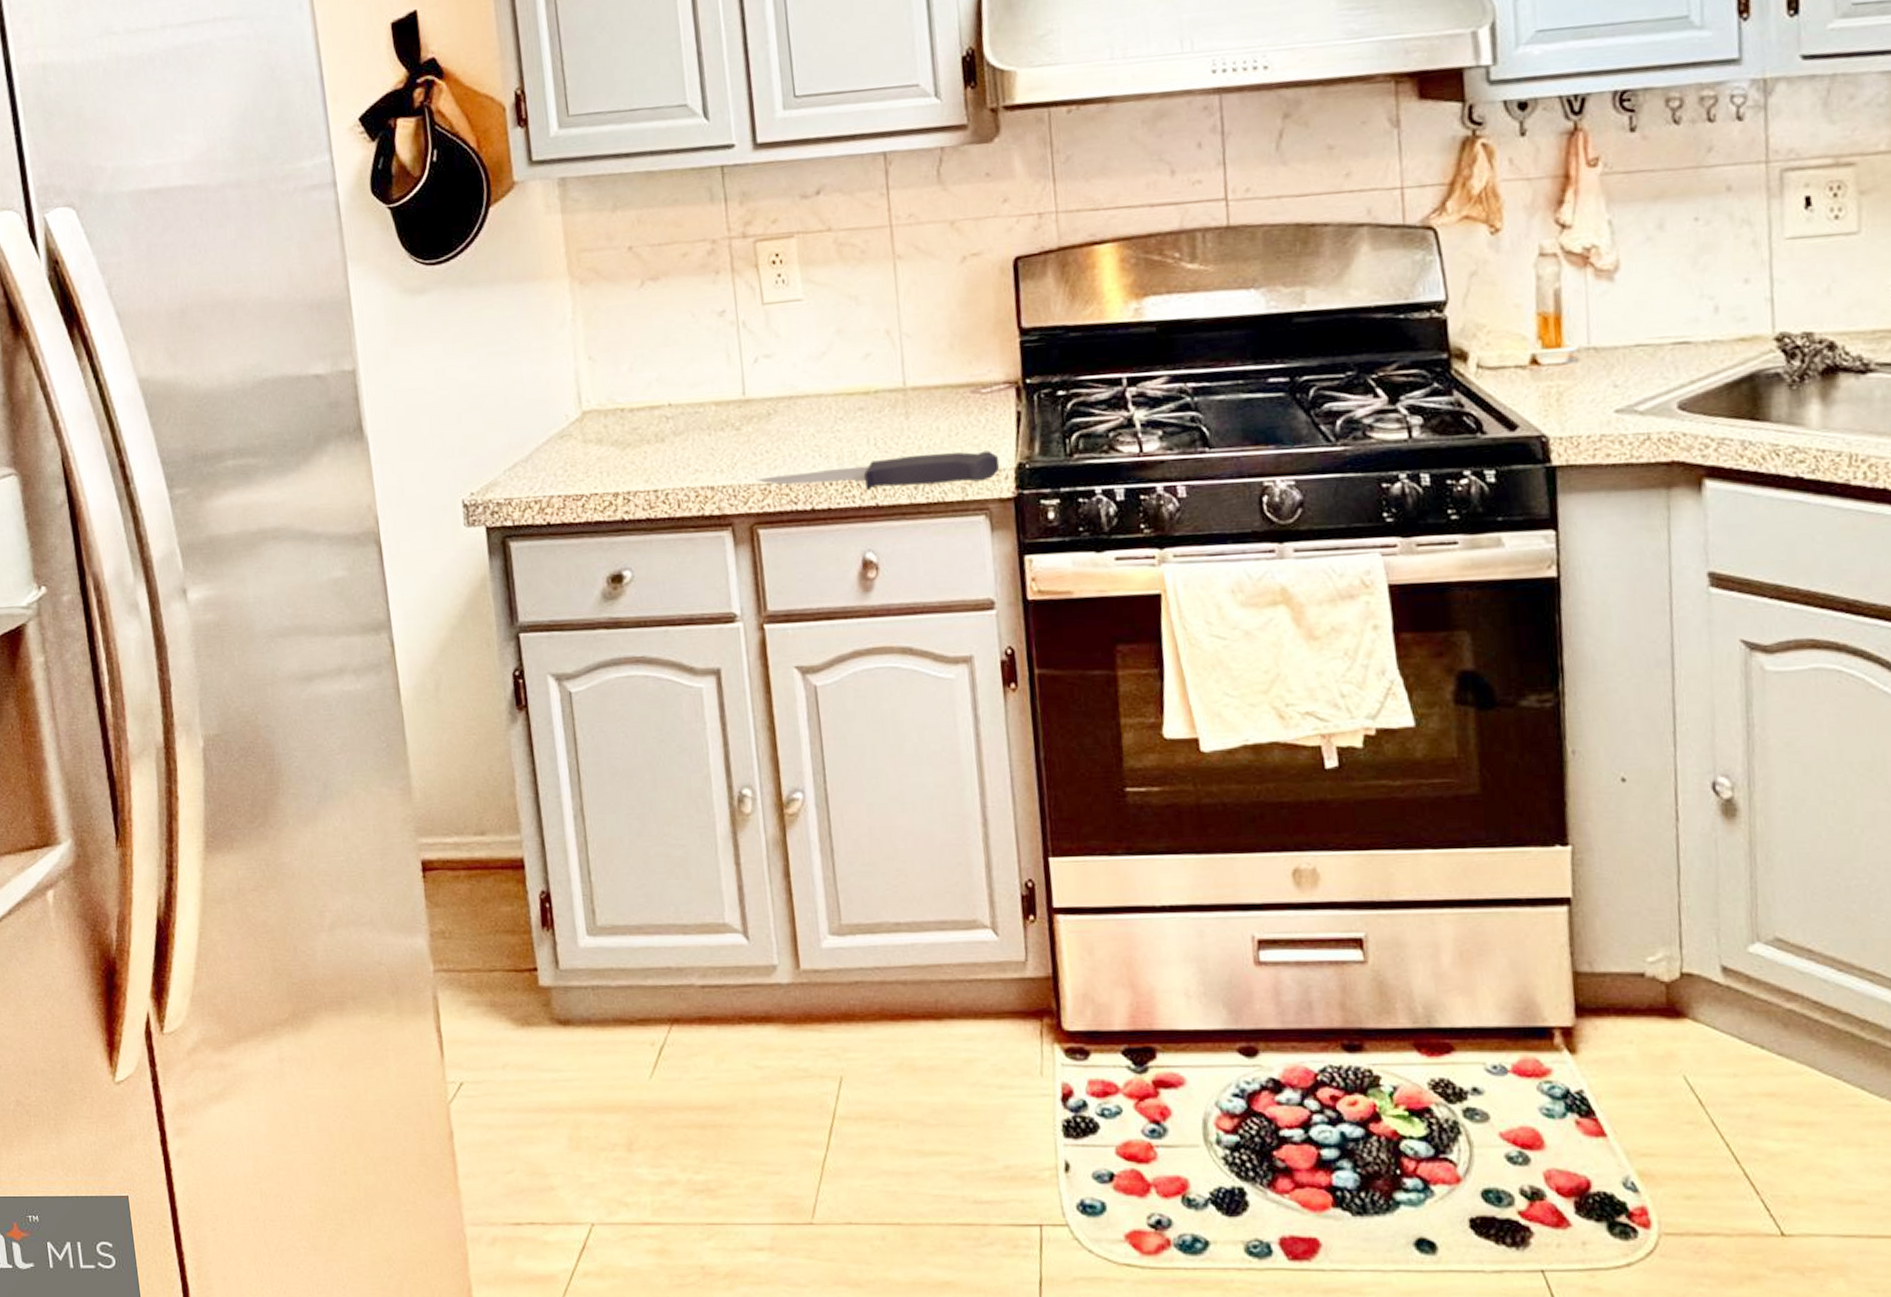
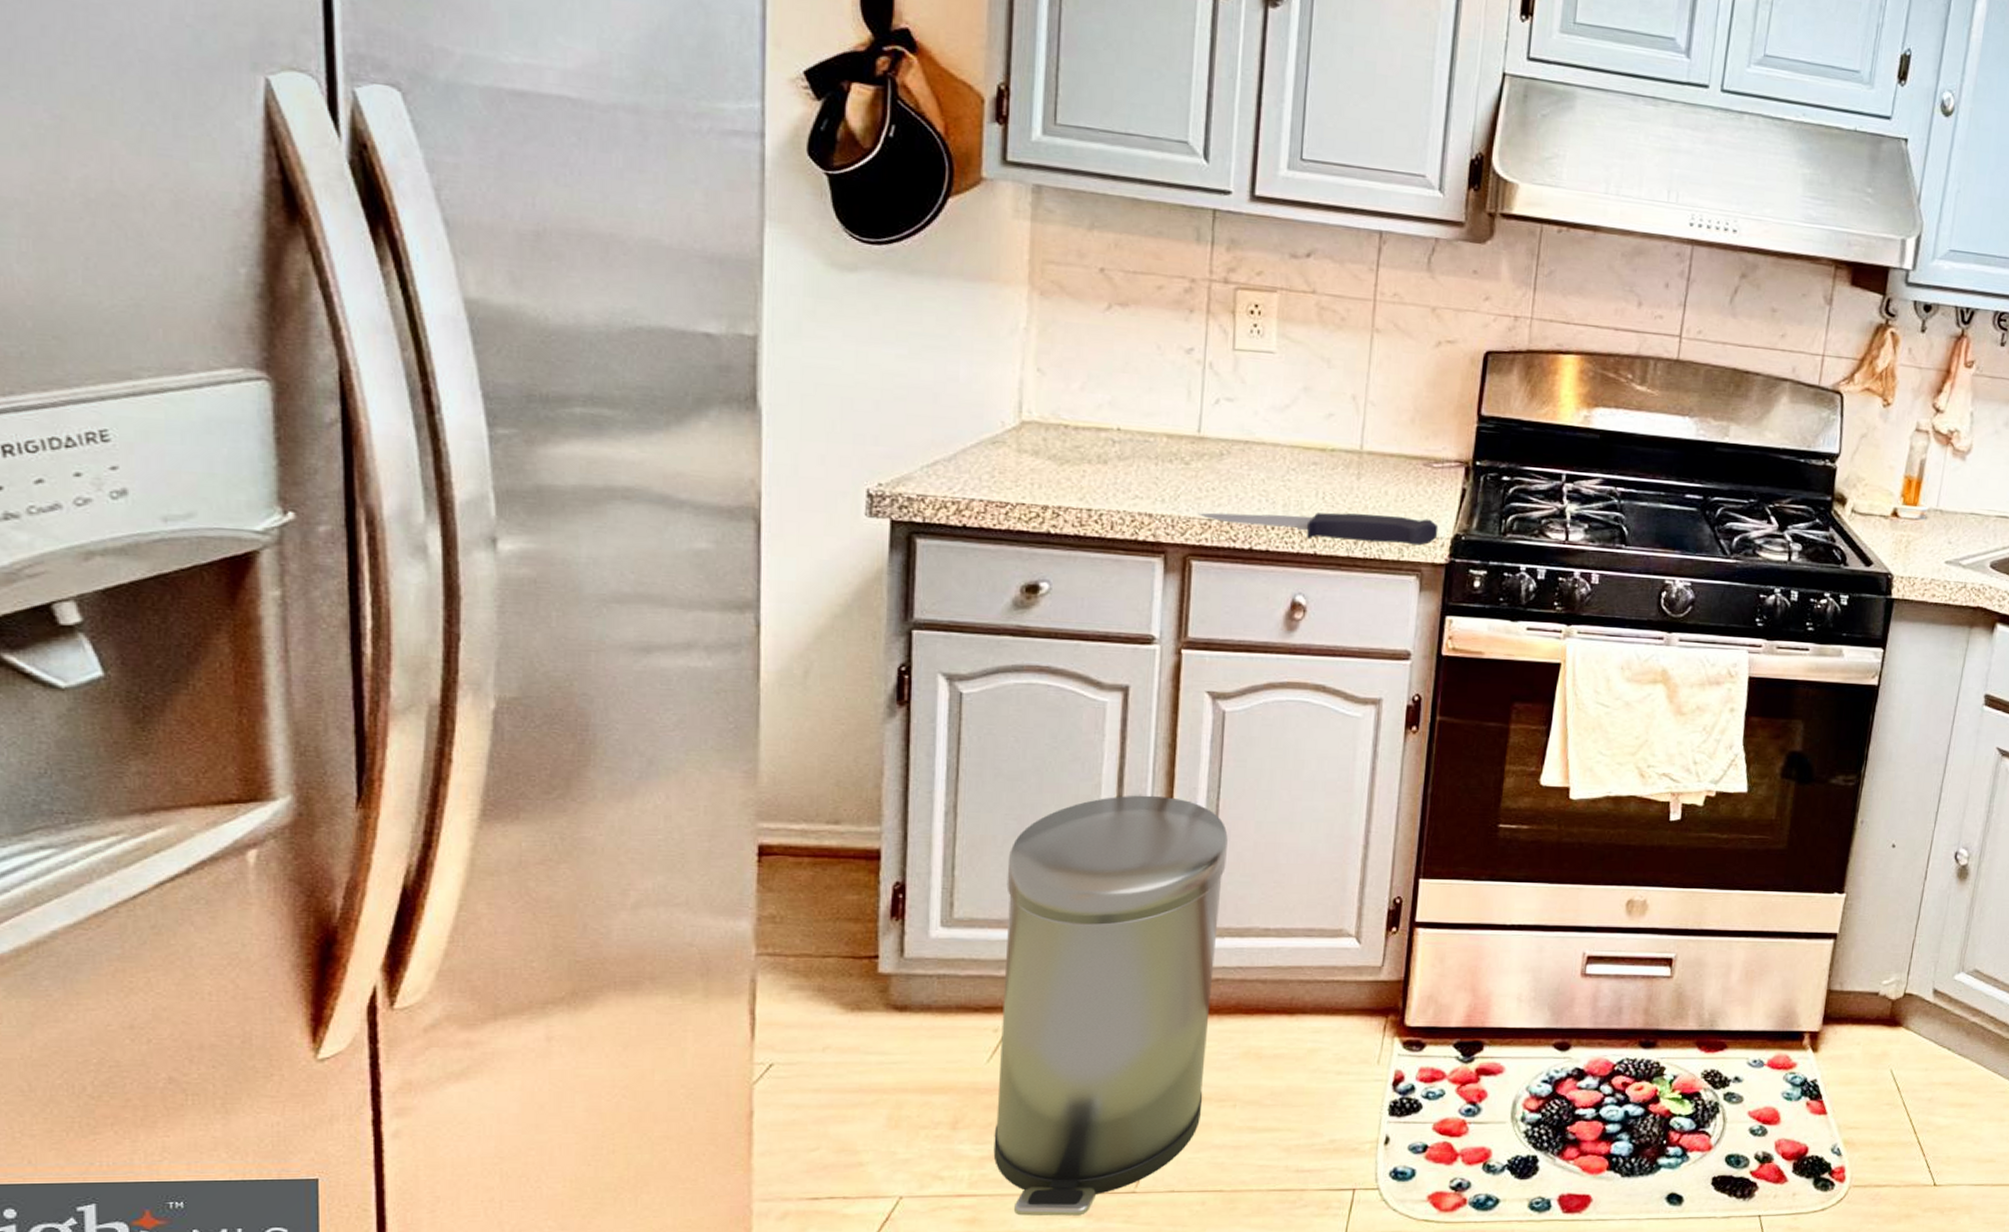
pedal bin: none [636,783,865,1249] -> present [993,795,1228,1216]

